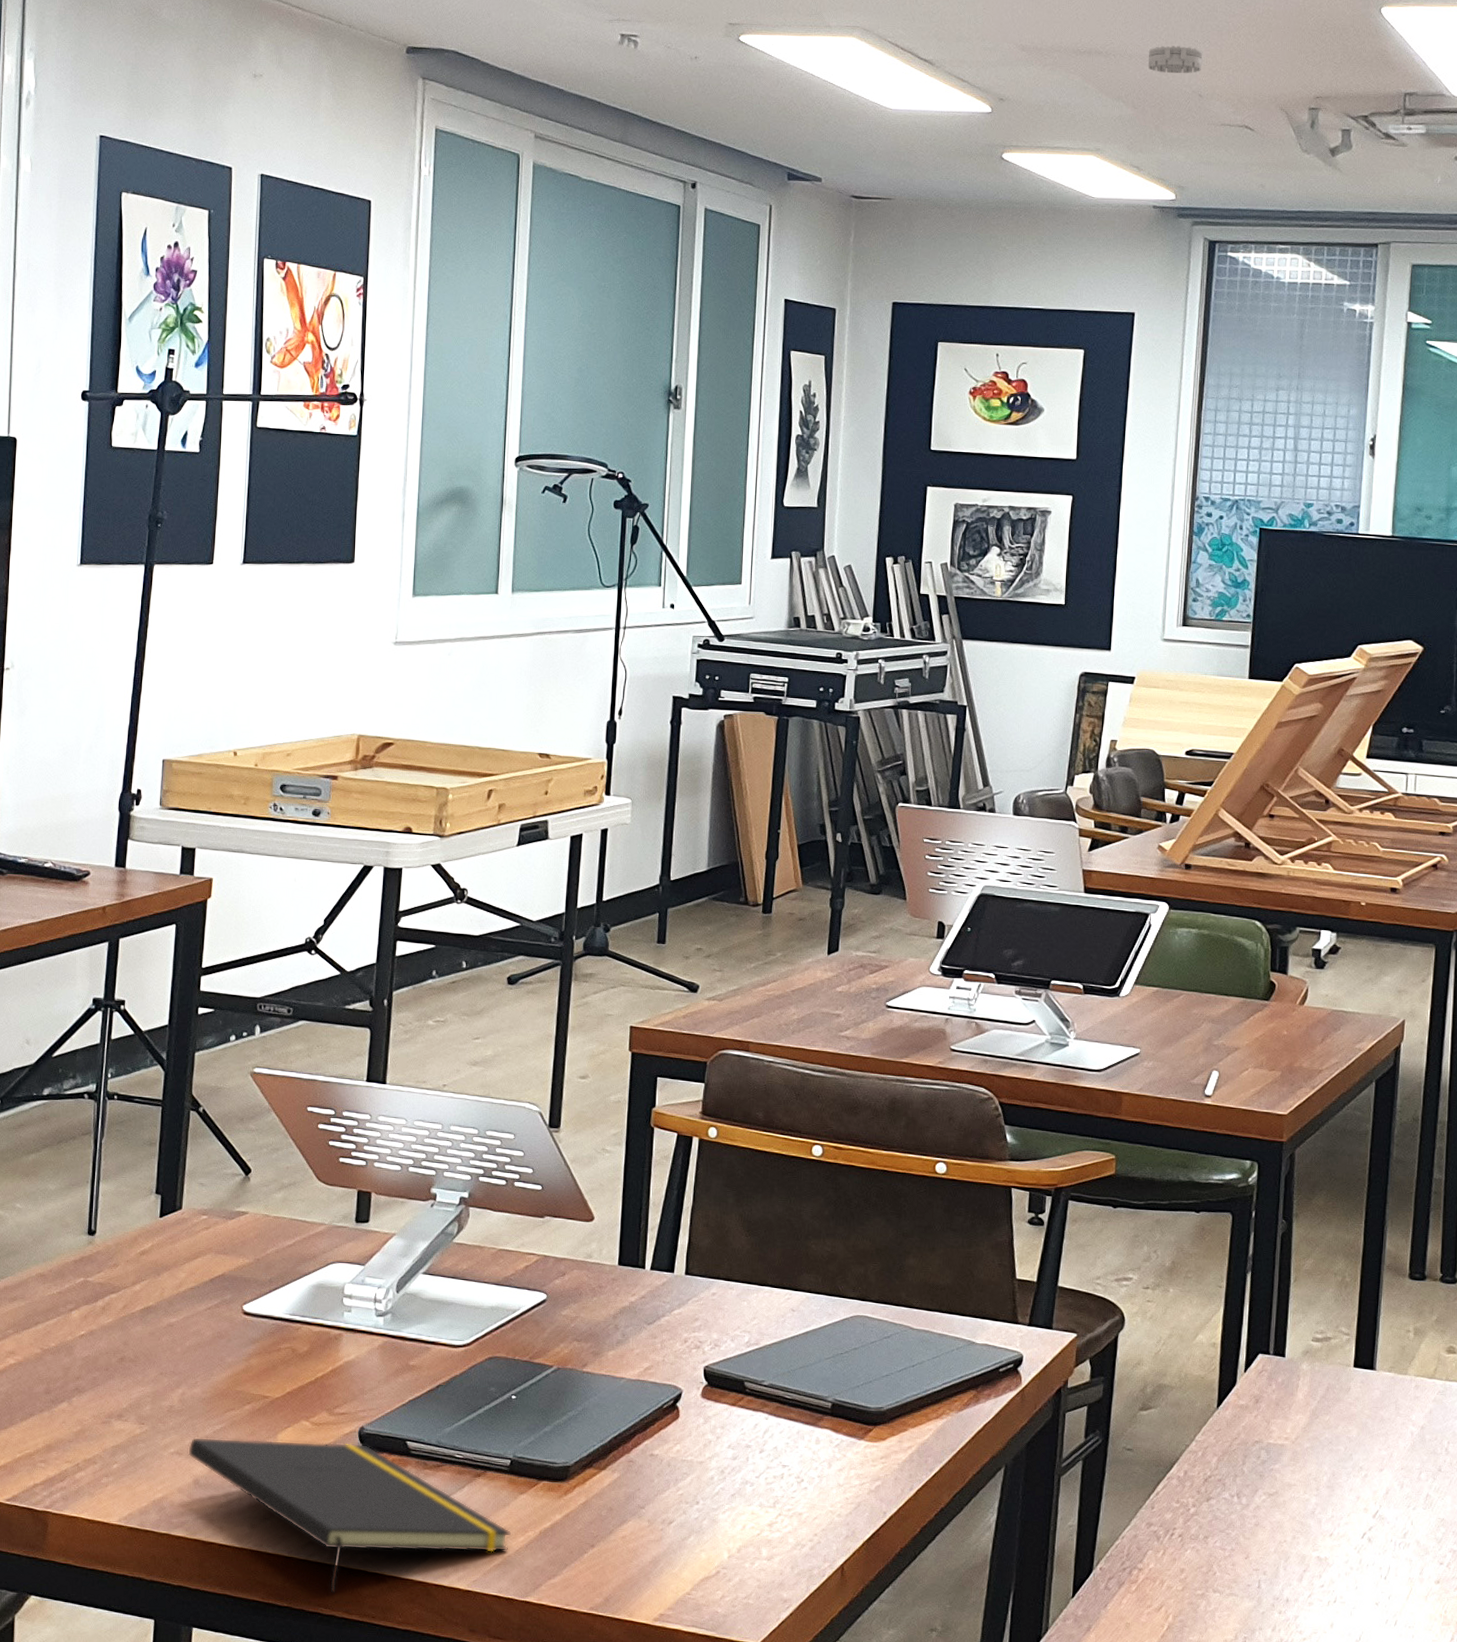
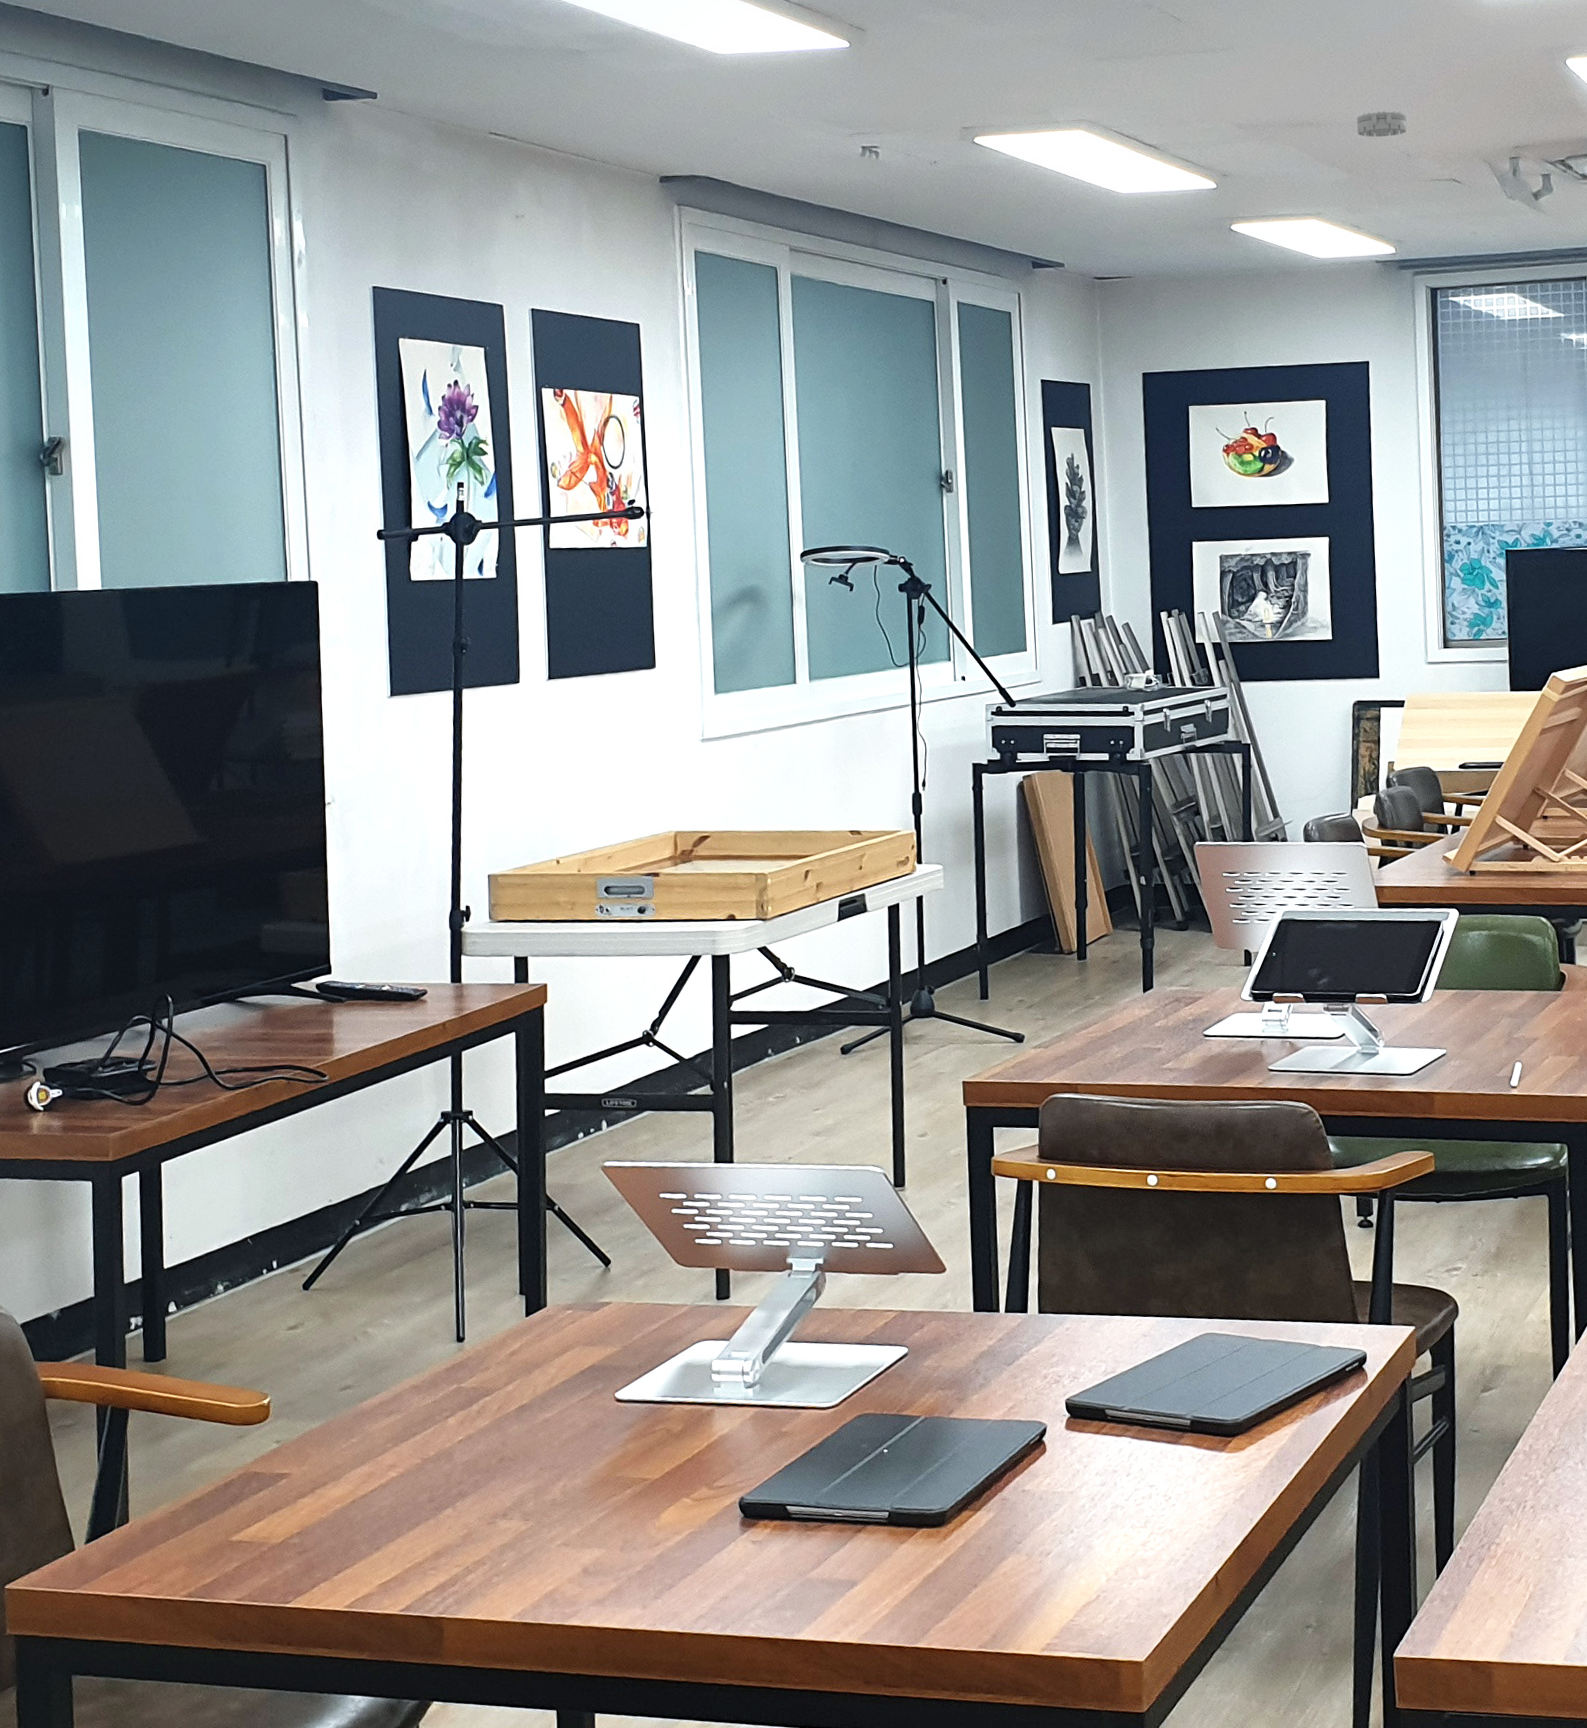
notepad: present [188,1437,511,1593] -> none [574,1513,896,1663]

